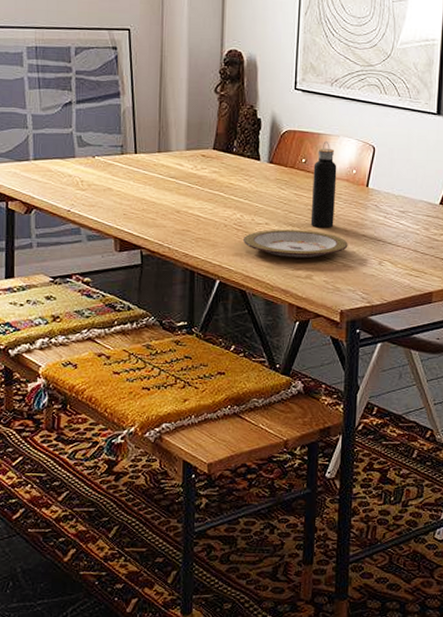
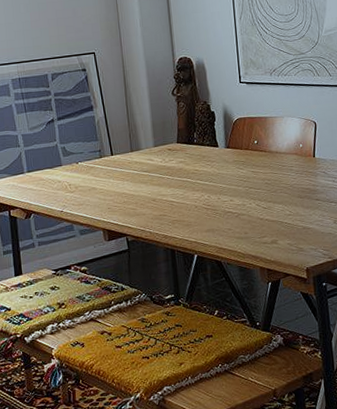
plate: present [243,229,348,259] -> none [213,201,305,228]
water bottle: present [310,141,337,228] -> none [265,123,290,198]

